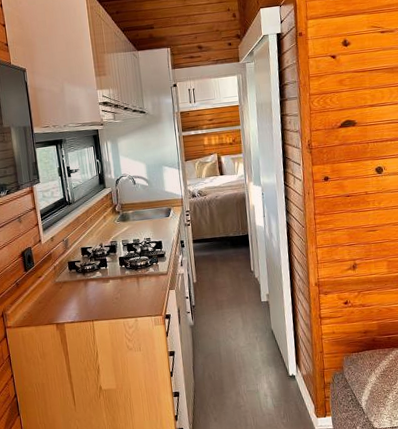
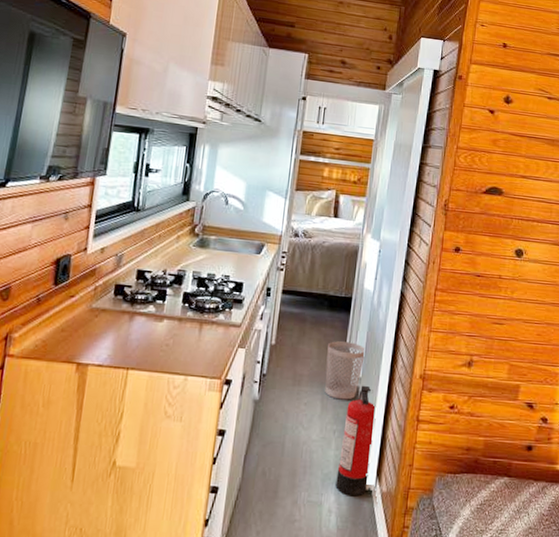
wastebasket: none [237,269,269,314] -> present [325,341,366,400]
fire extinguisher: none [262,299,291,382] -> present [335,385,376,497]

